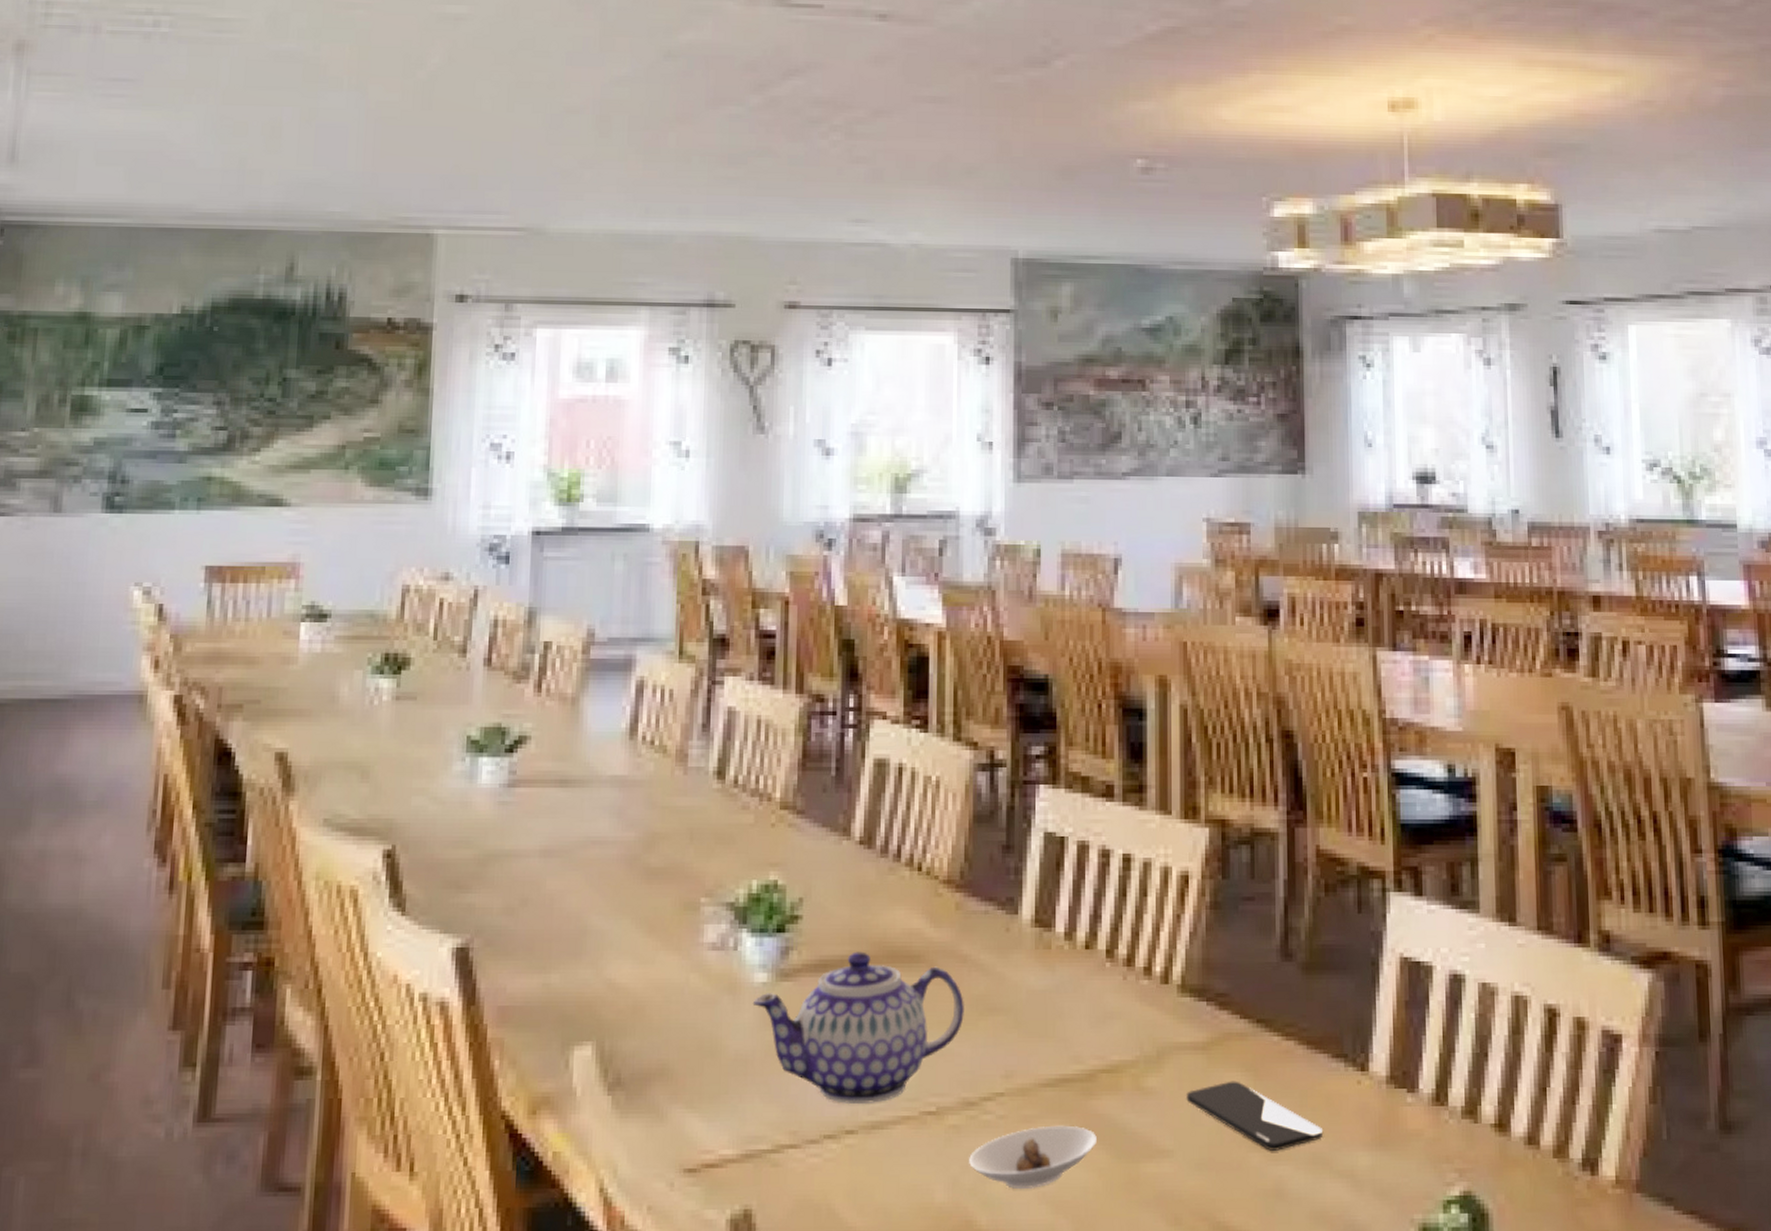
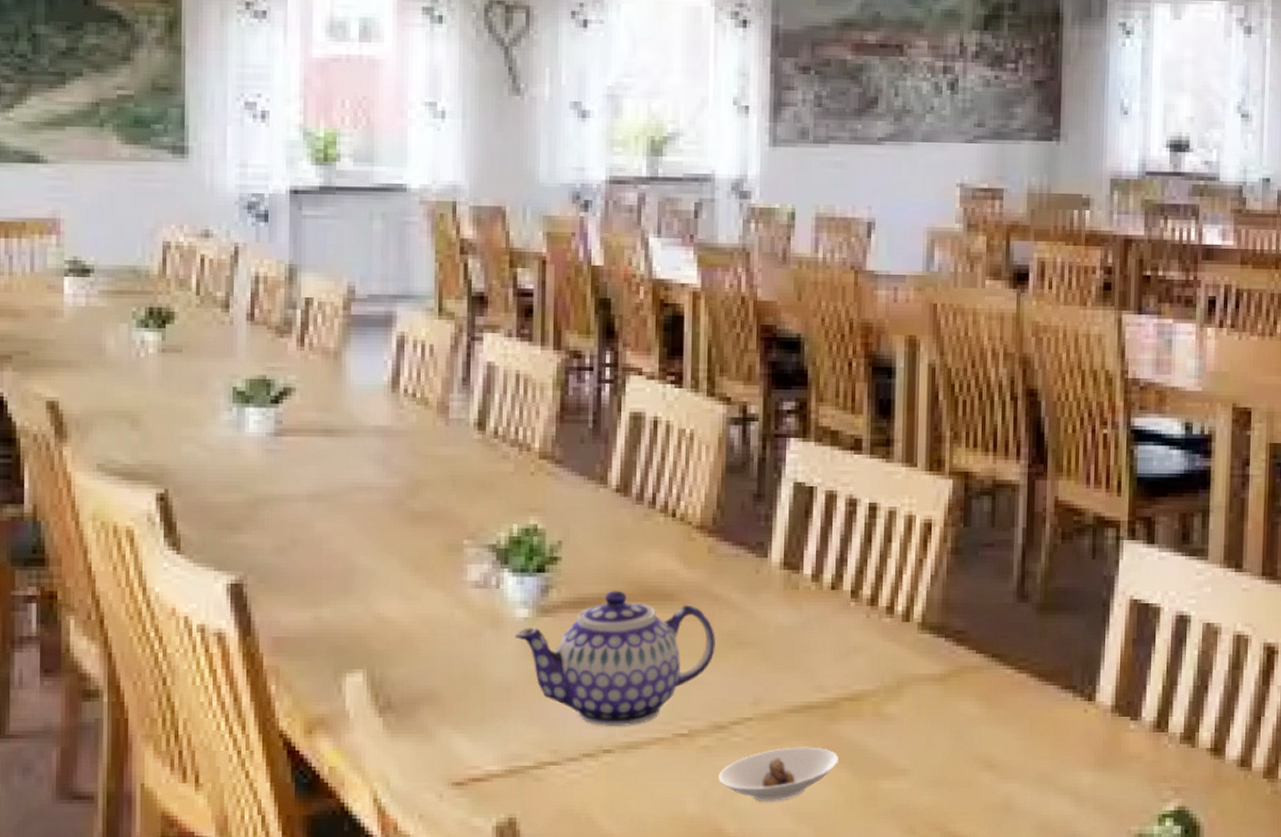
smartphone: present [1185,1081,1322,1151] -> none [922,708,1049,770]

